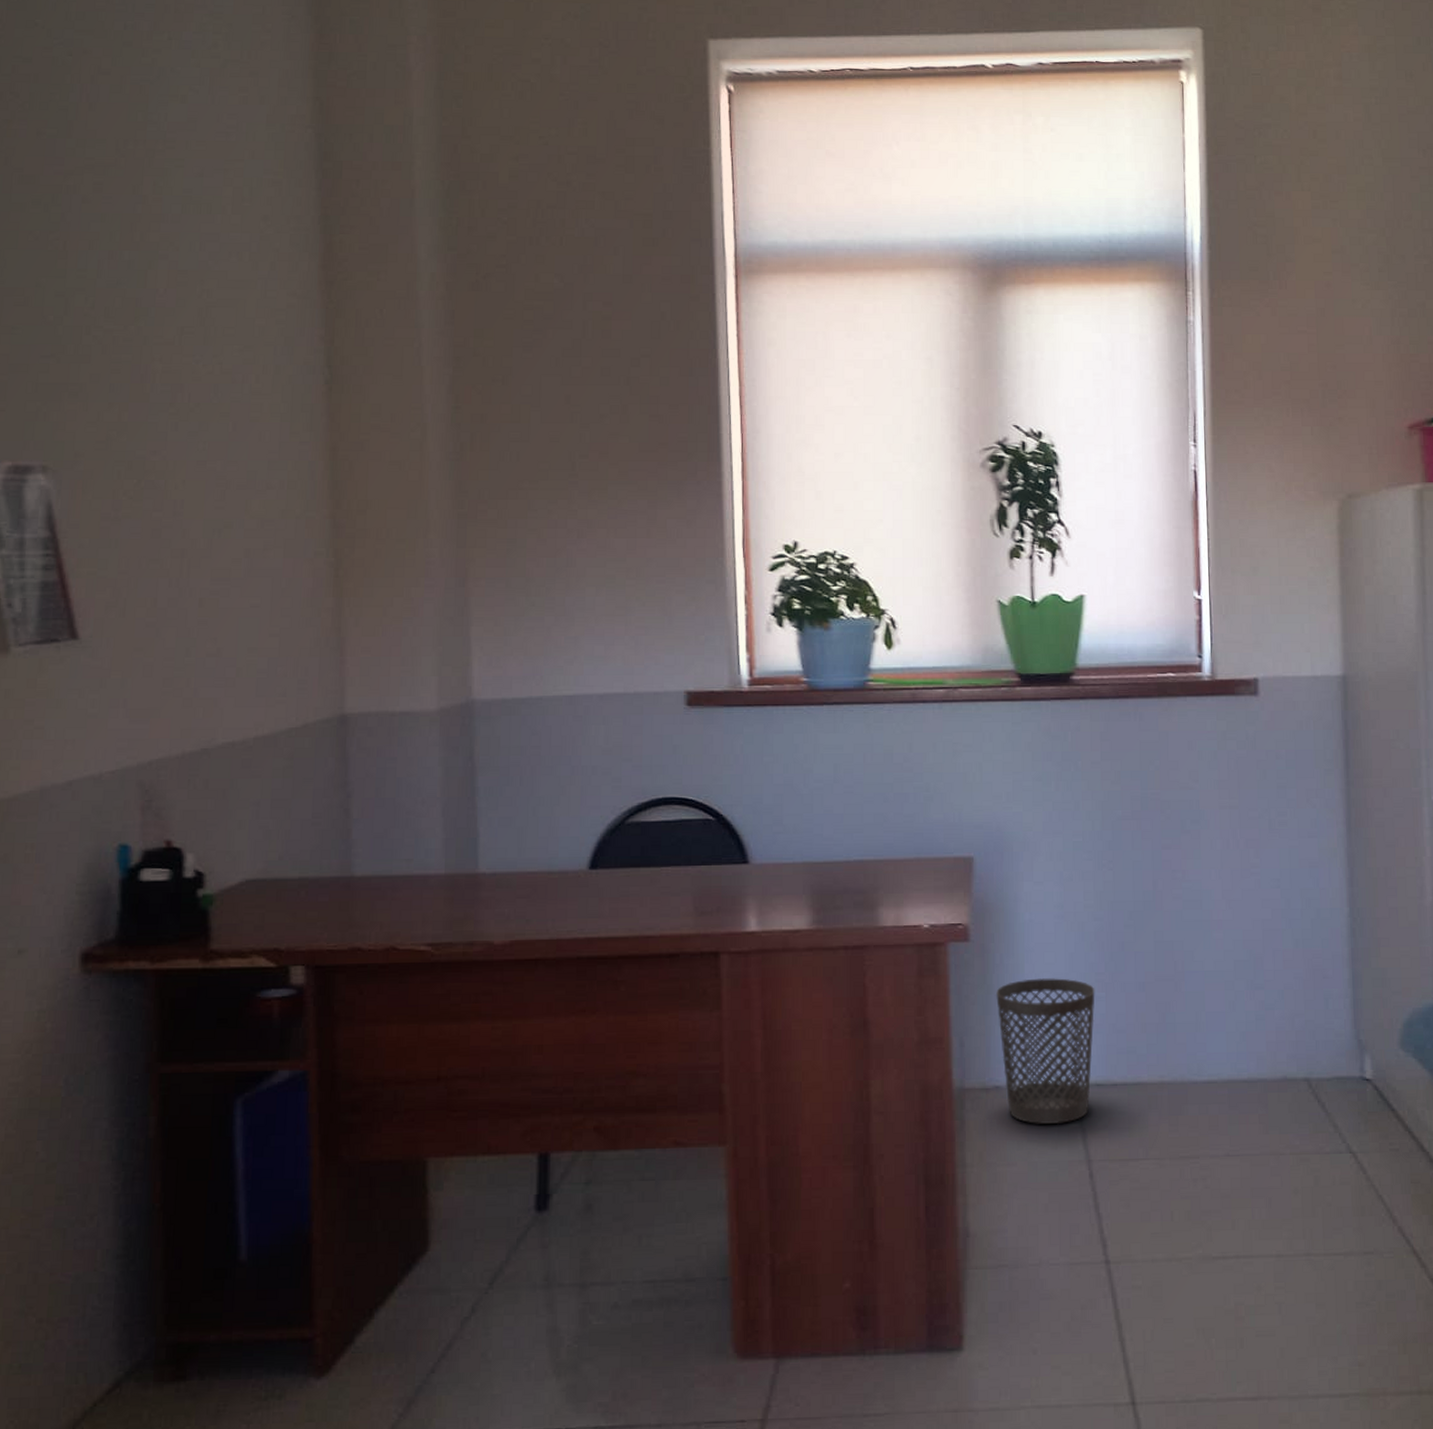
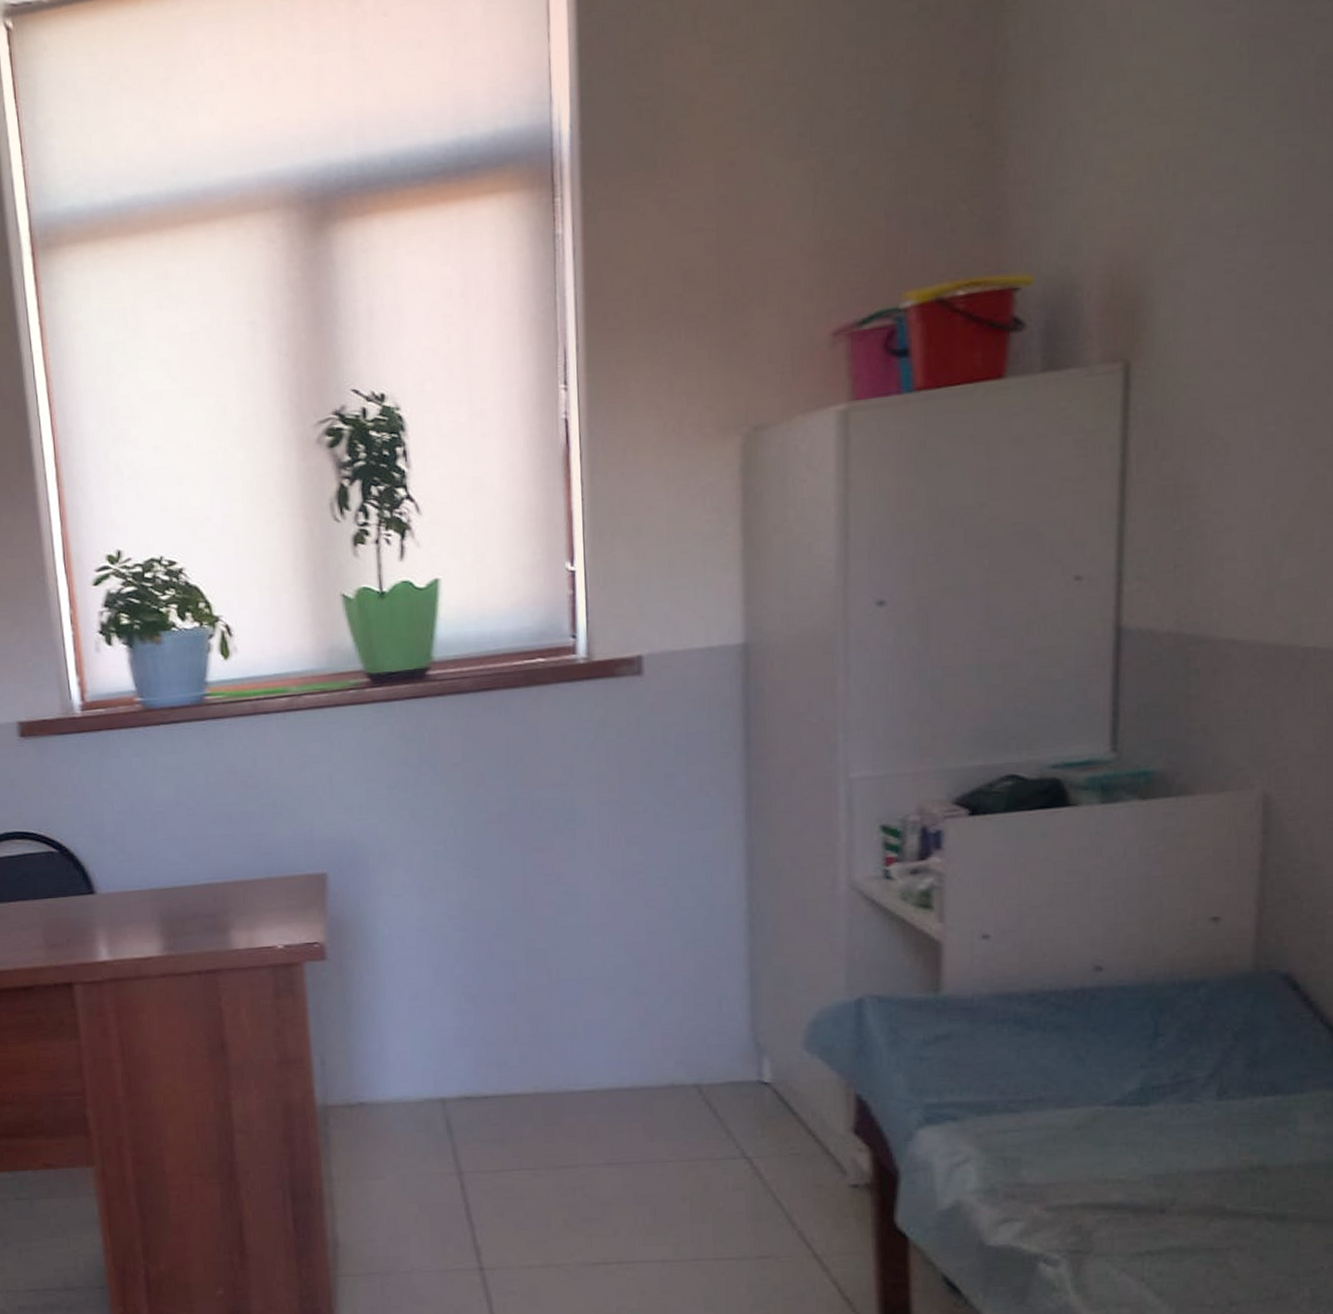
wastebasket: present [996,978,1095,1124] -> none [356,992,462,1138]

